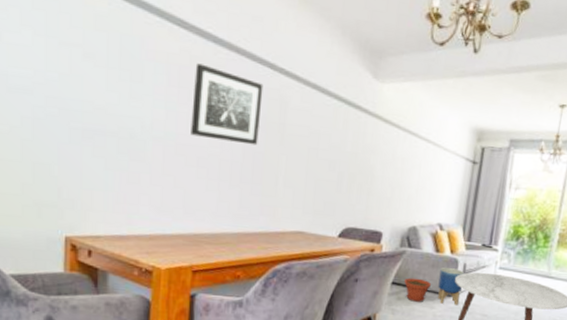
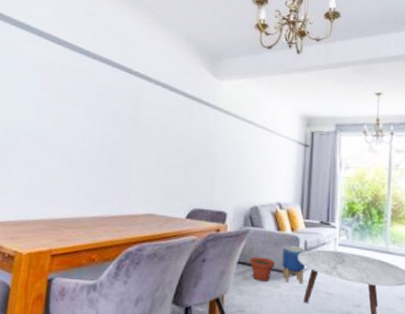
wall art: present [190,63,264,146] -> none [57,70,121,137]

